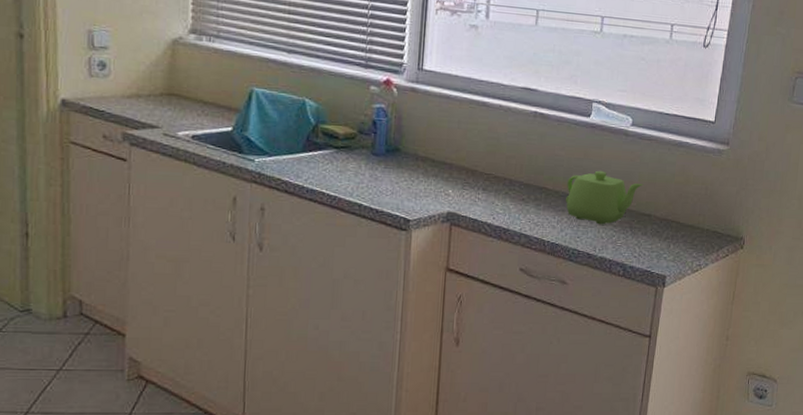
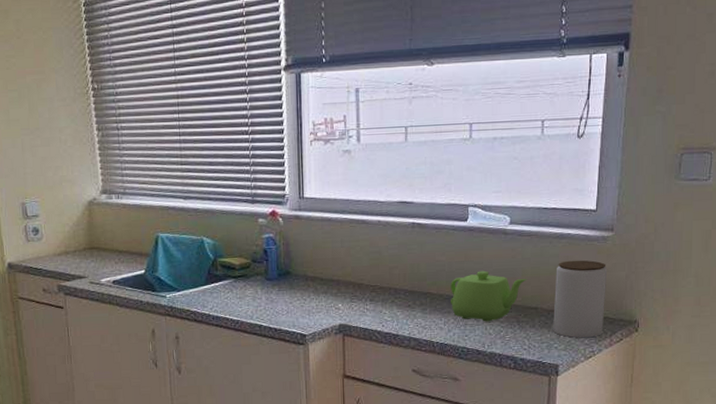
jar: none [664,170,720,251] -> present [553,260,608,338]

